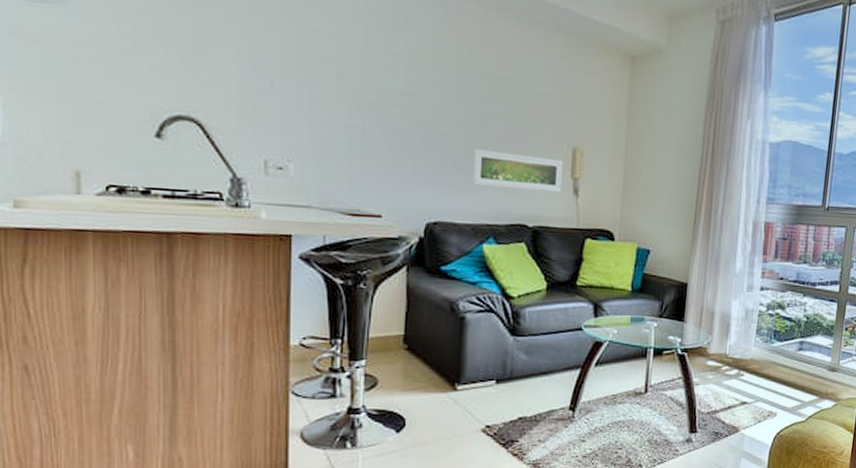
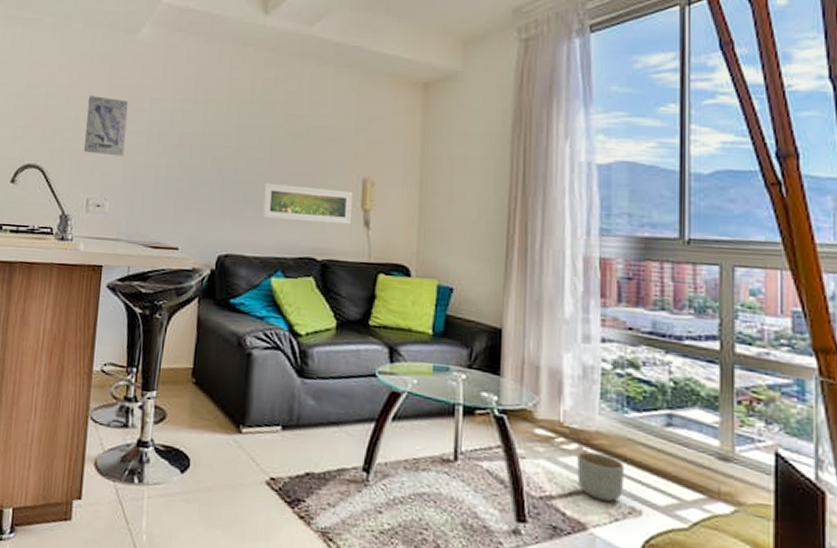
wall art: none [254,36,309,112] -> present [83,96,128,156]
planter: none [735,374,768,409] -> present [577,451,625,502]

